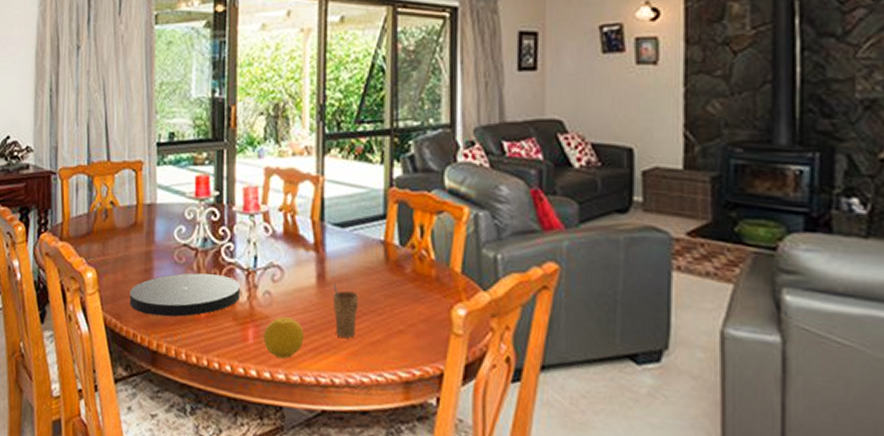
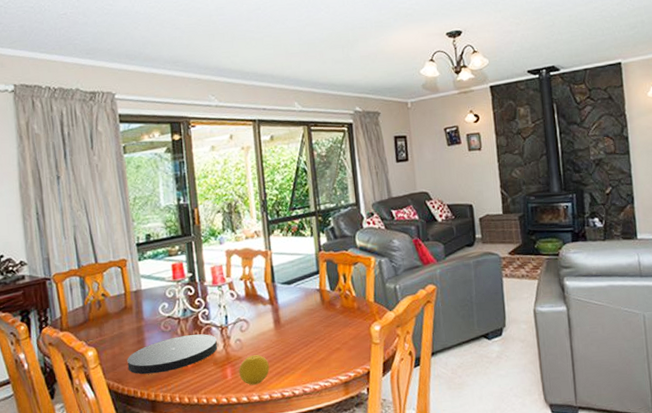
cup: present [332,284,358,338] -> none [286,325,306,361]

